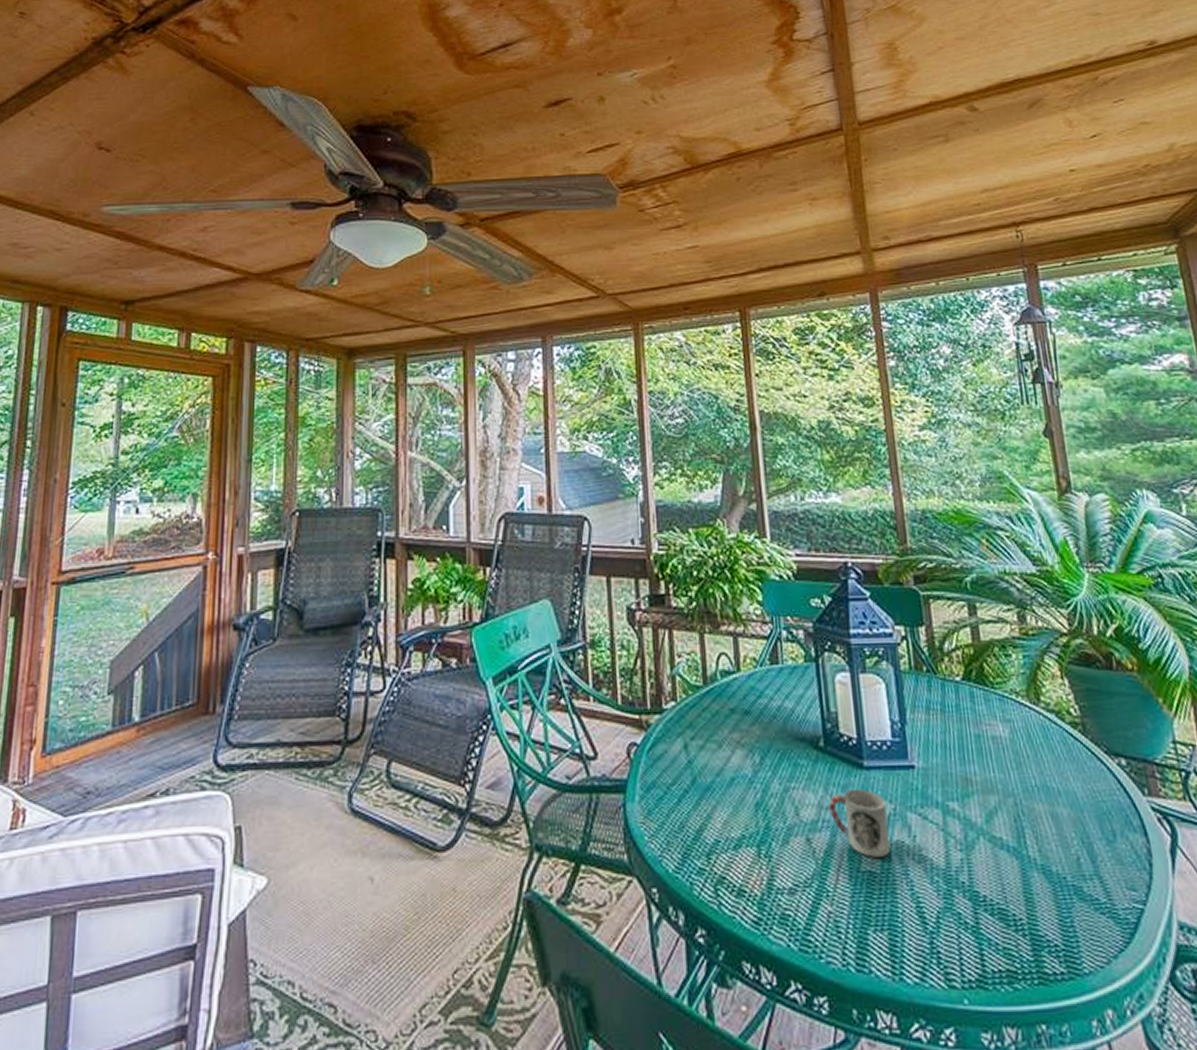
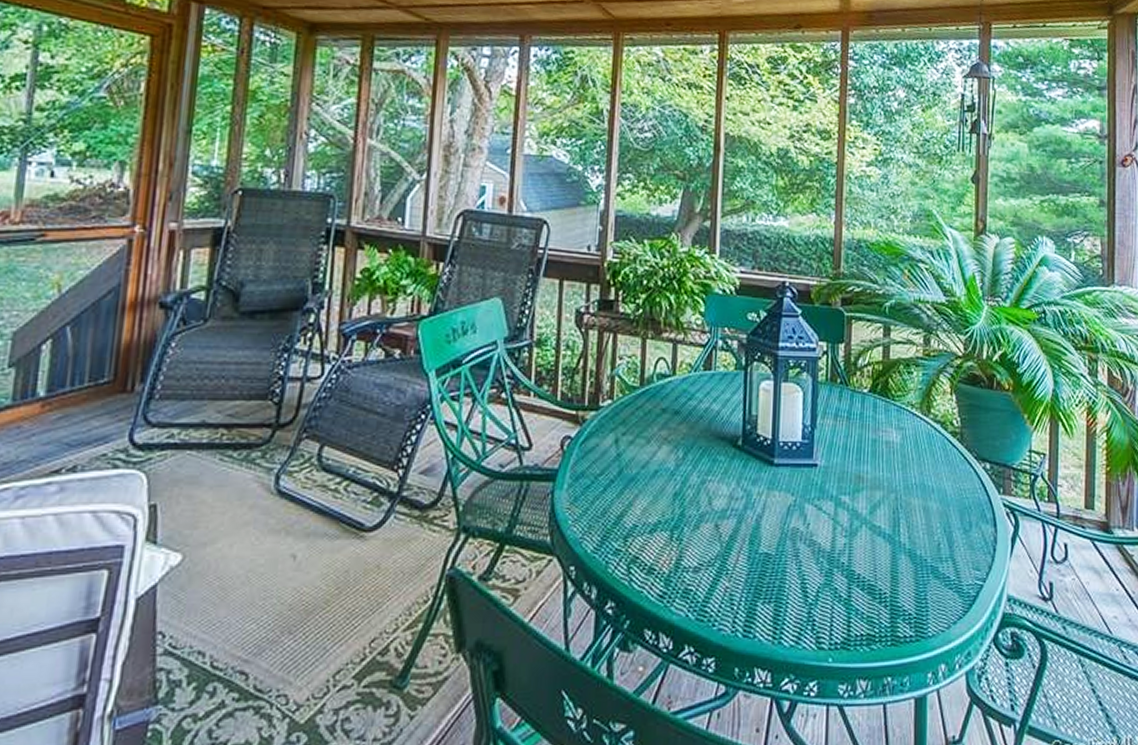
cup: present [828,788,891,857] -> none [738,482,789,541]

